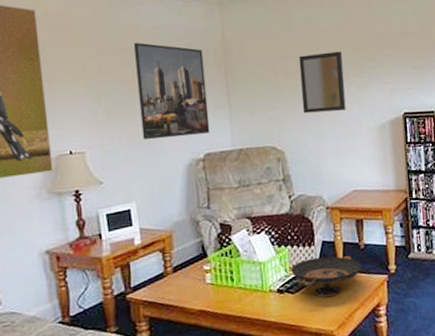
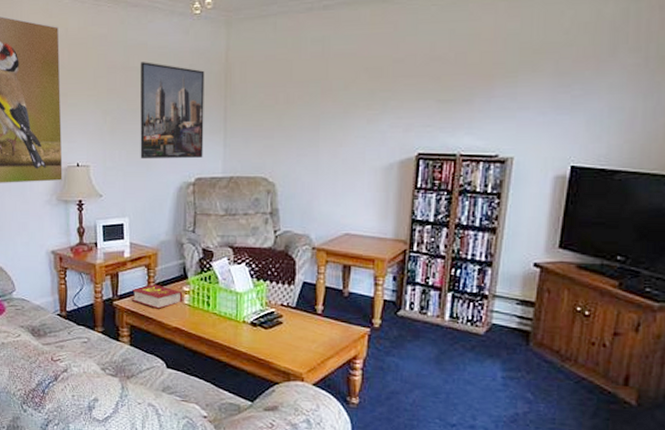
book: none [146,268,205,295] -> present [131,284,183,309]
decorative bowl: present [290,256,362,298] -> none [266,297,342,340]
home mirror: present [298,51,346,114] -> none [301,78,353,146]

